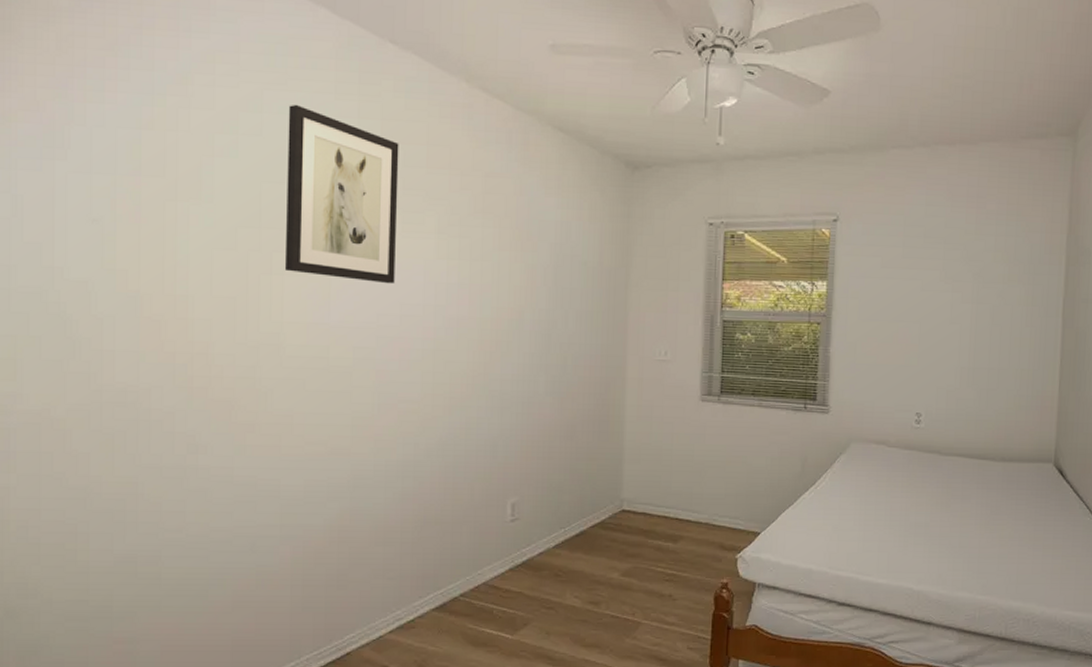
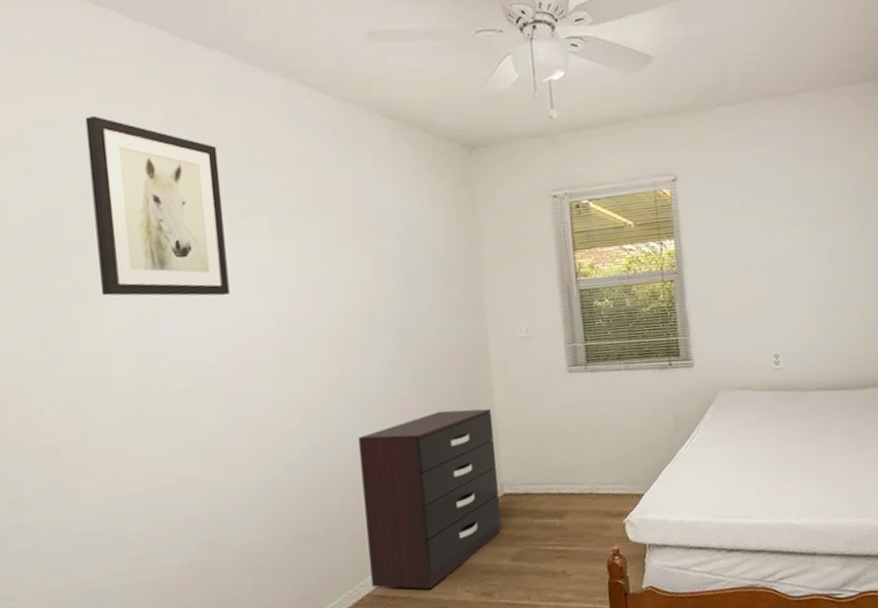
dresser: none [488,420,621,589] -> present [358,408,501,590]

